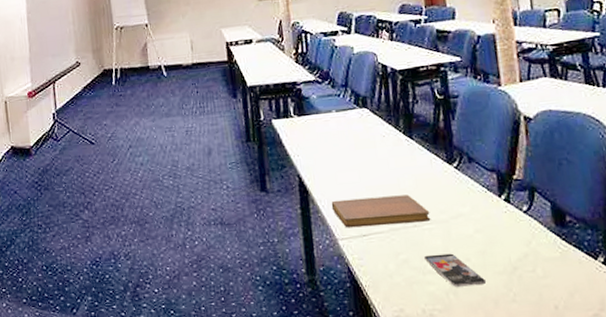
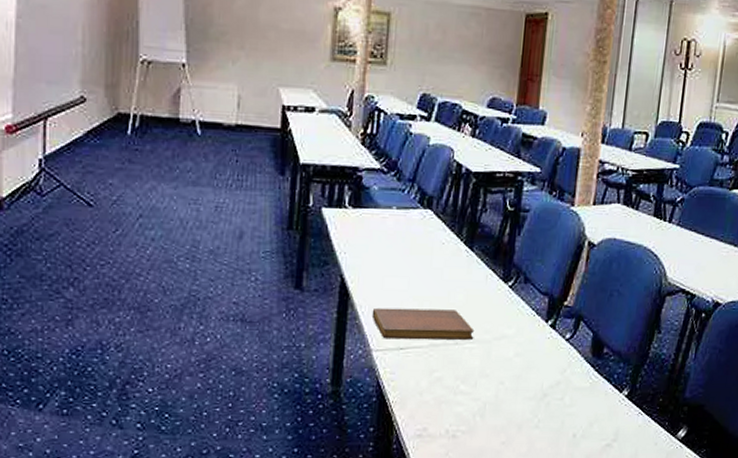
smartphone: present [424,253,487,287] -> none [459,375,515,410]

